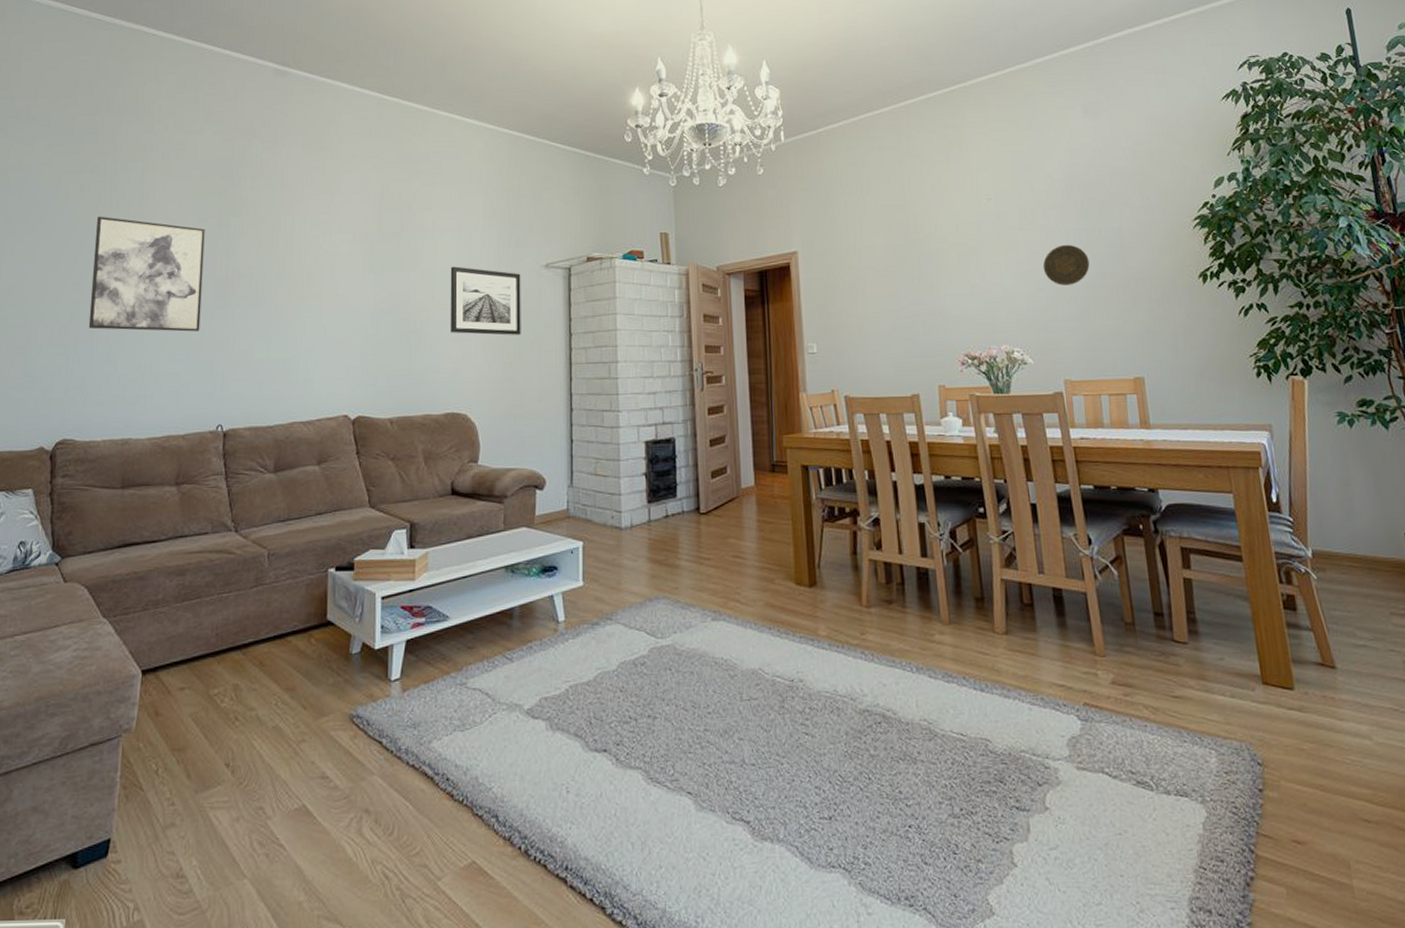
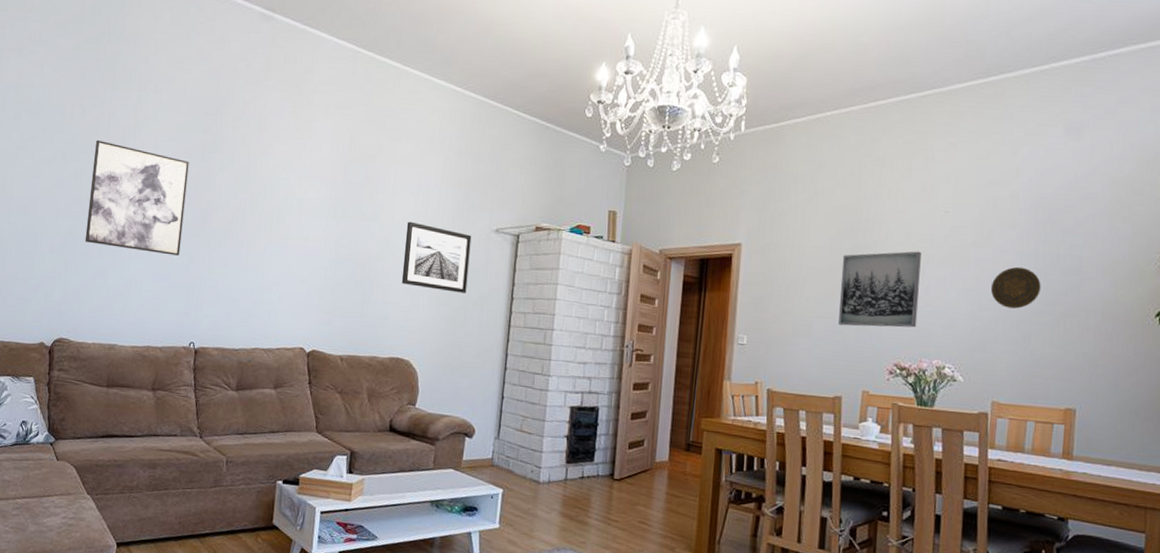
wall art: none [898,240,980,322] -> present [838,251,921,328]

